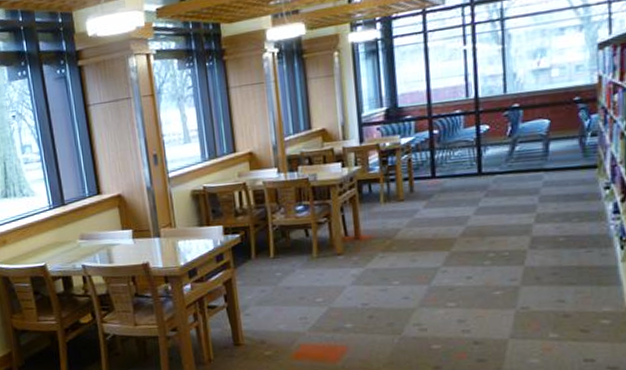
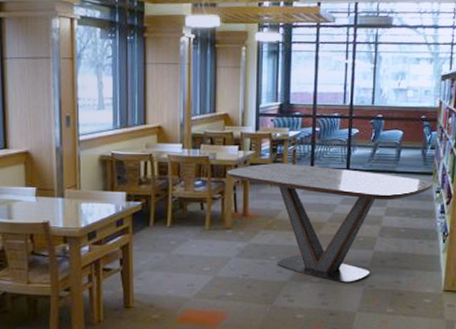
dining table: none [331,173,599,306] -> present [227,163,433,282]

